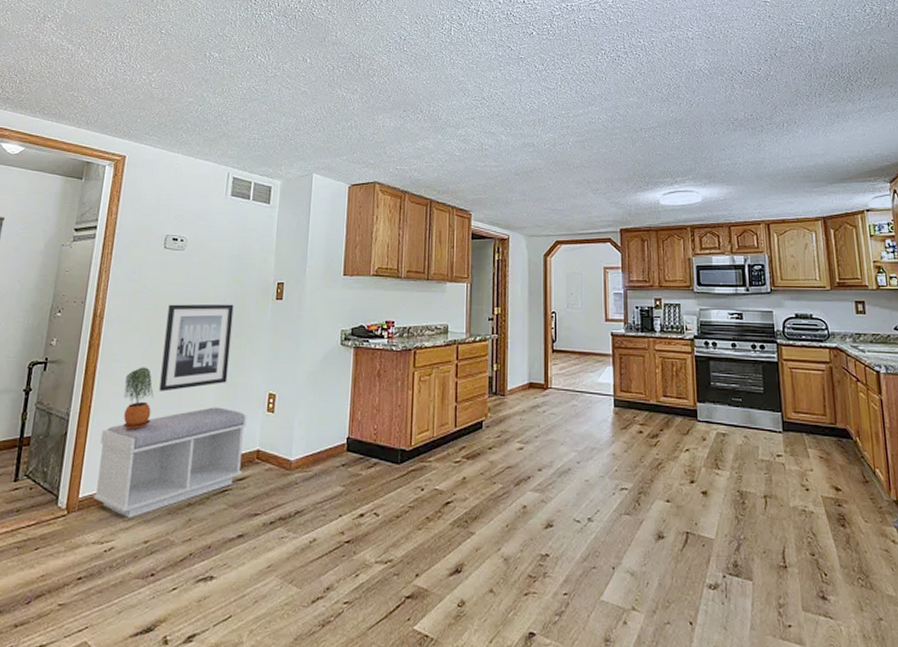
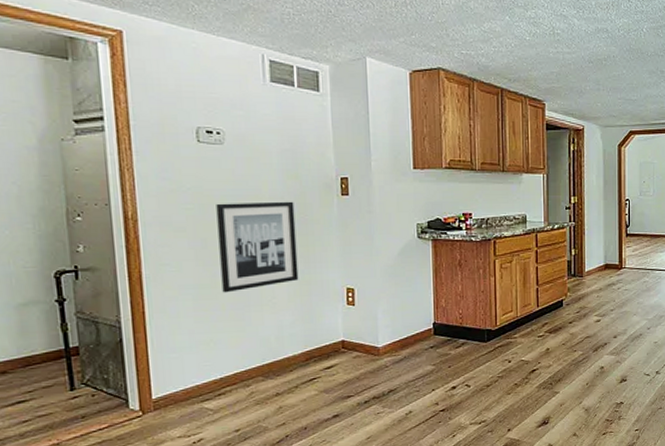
bench: present [93,407,247,518] -> none [163,304,329,412]
potted plant: present [123,367,154,430] -> none [180,269,220,332]

